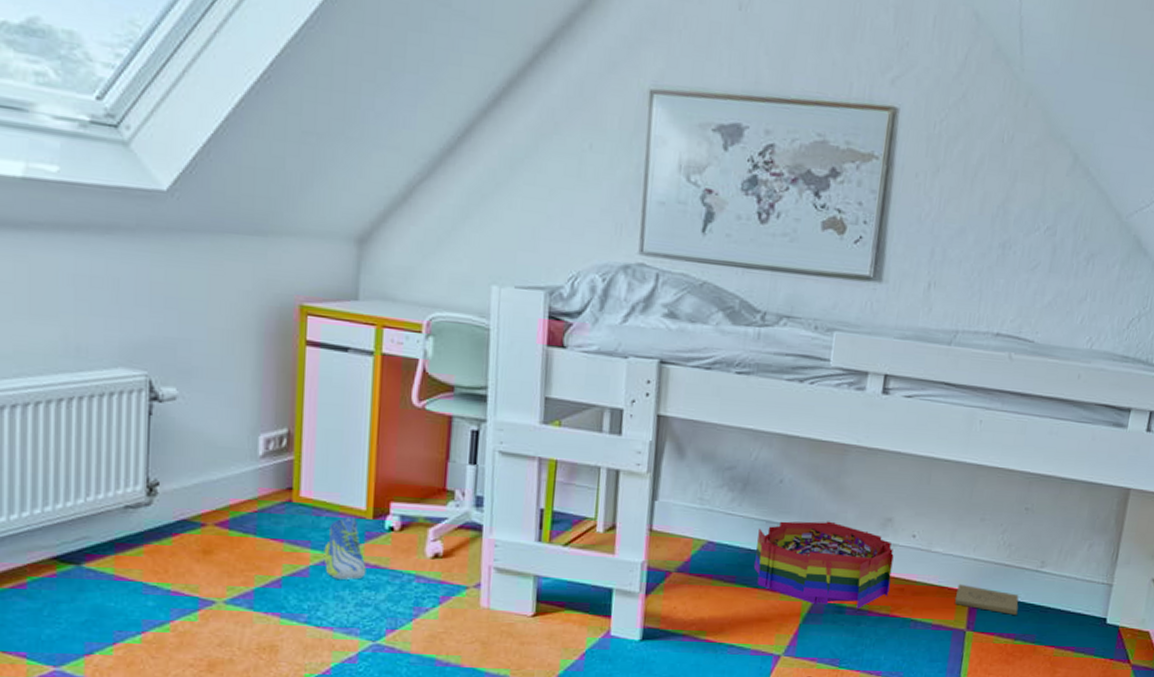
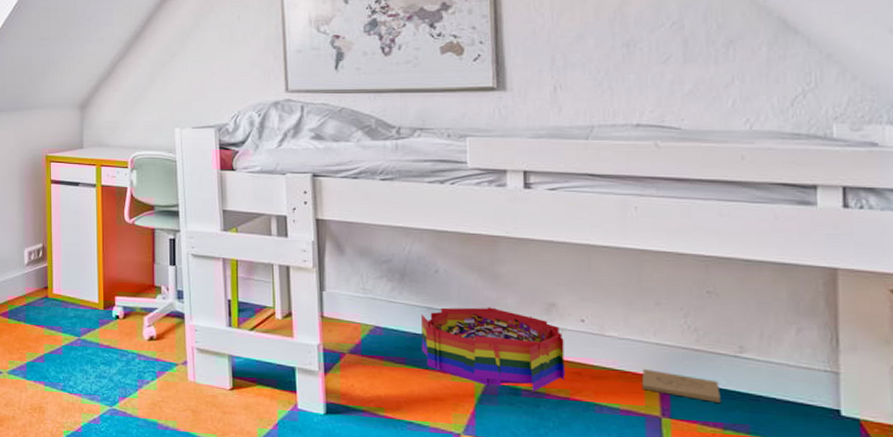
sneaker: present [323,516,366,580] -> none [71,308,102,357]

